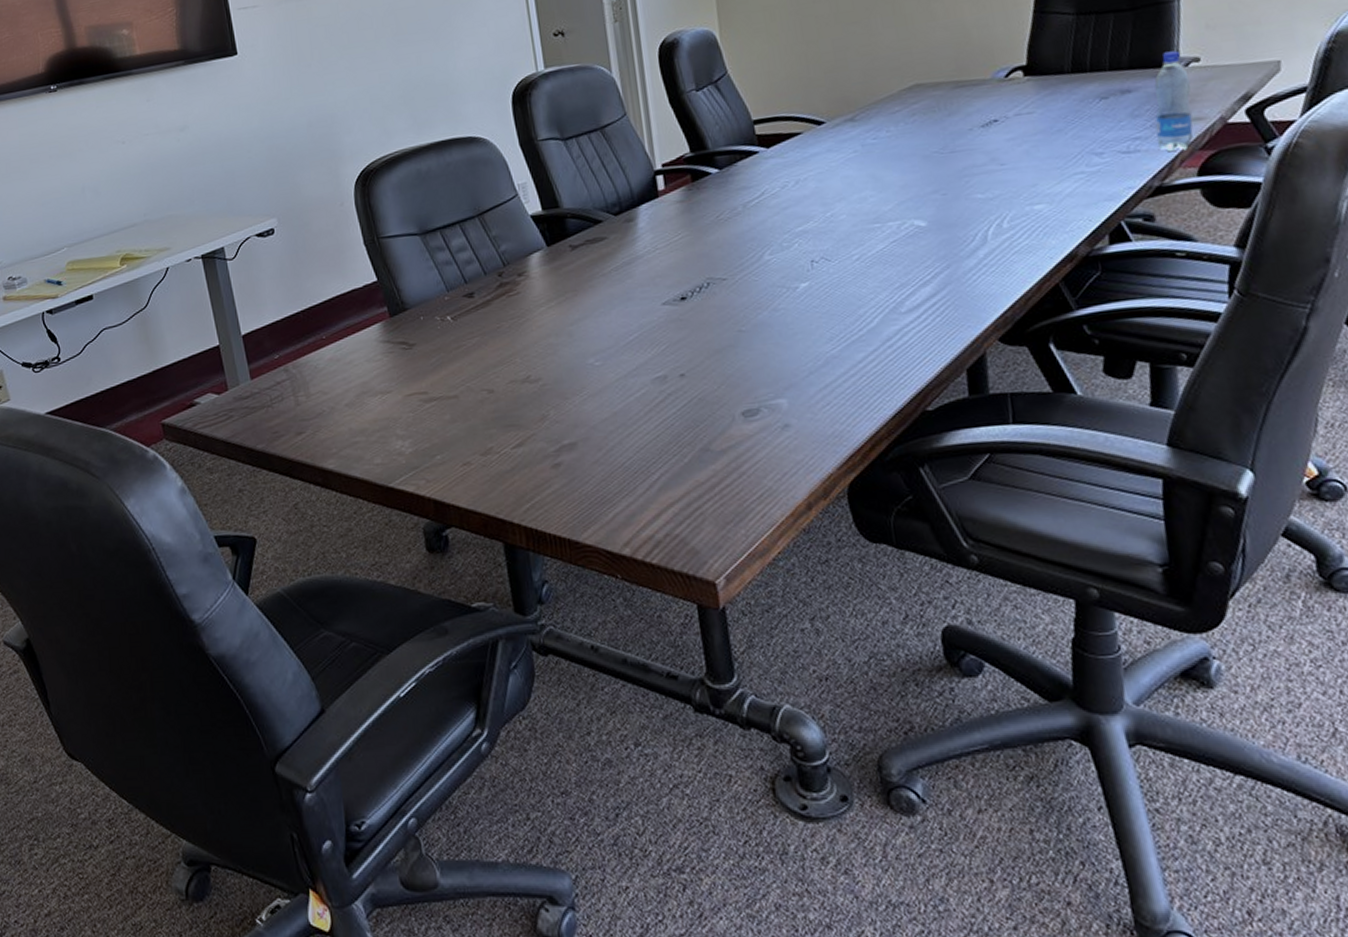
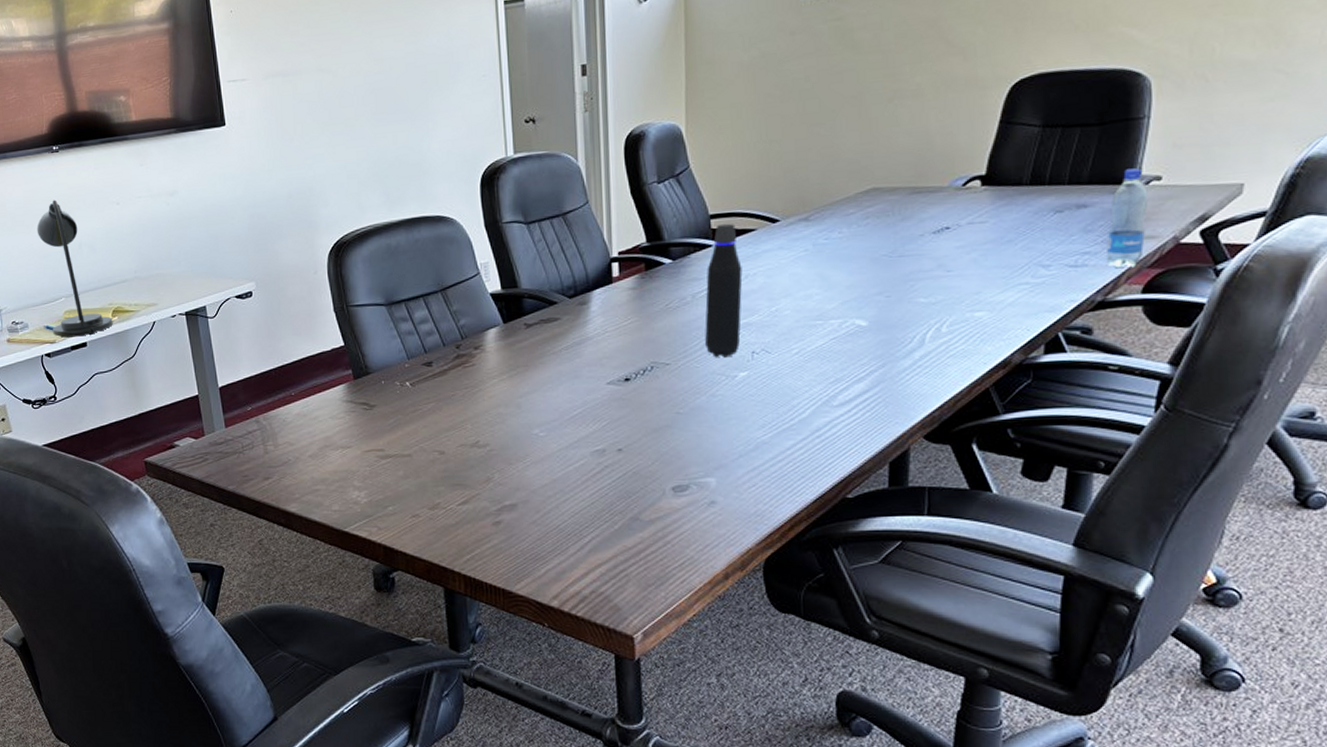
desk lamp: none [34,142,122,291] -> present [36,200,113,338]
water bottle: none [755,127,798,269] -> present [705,223,743,358]

